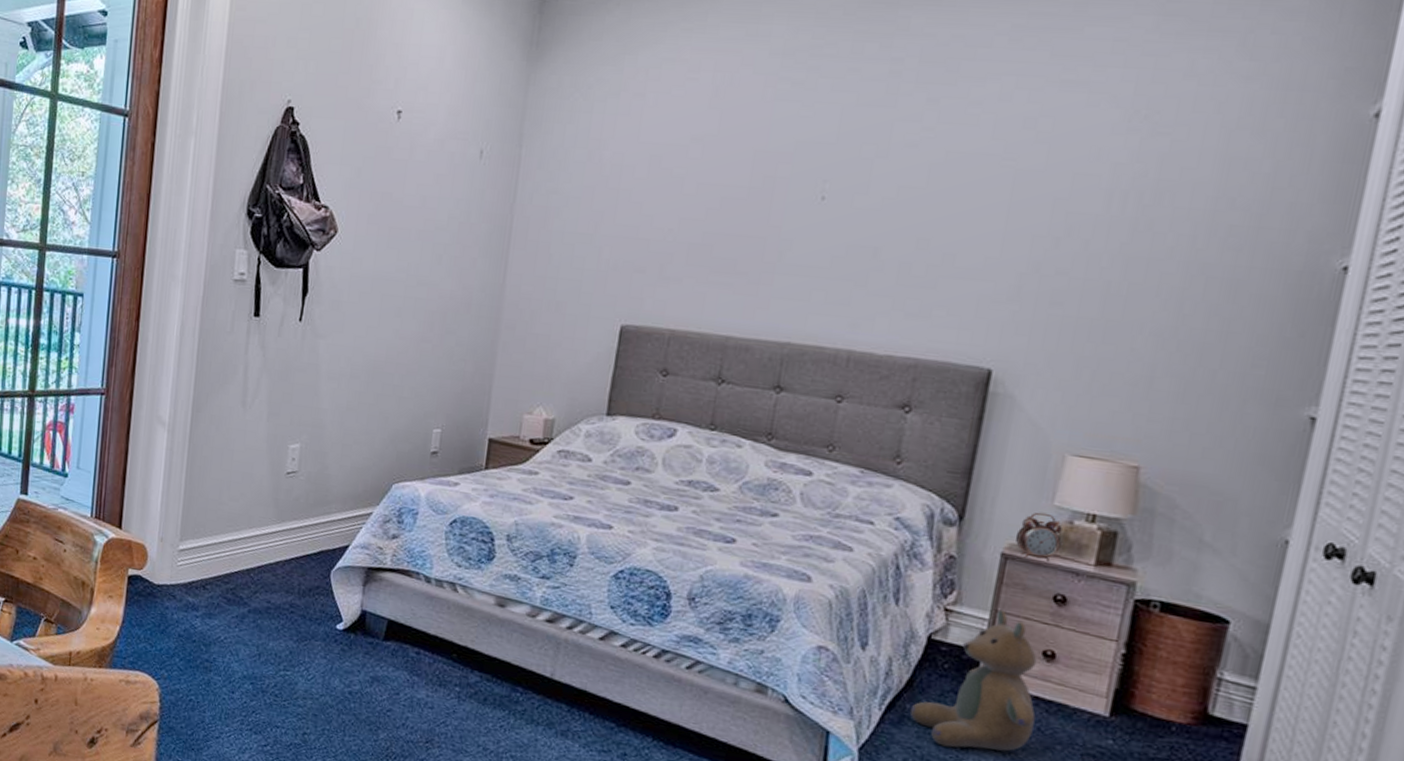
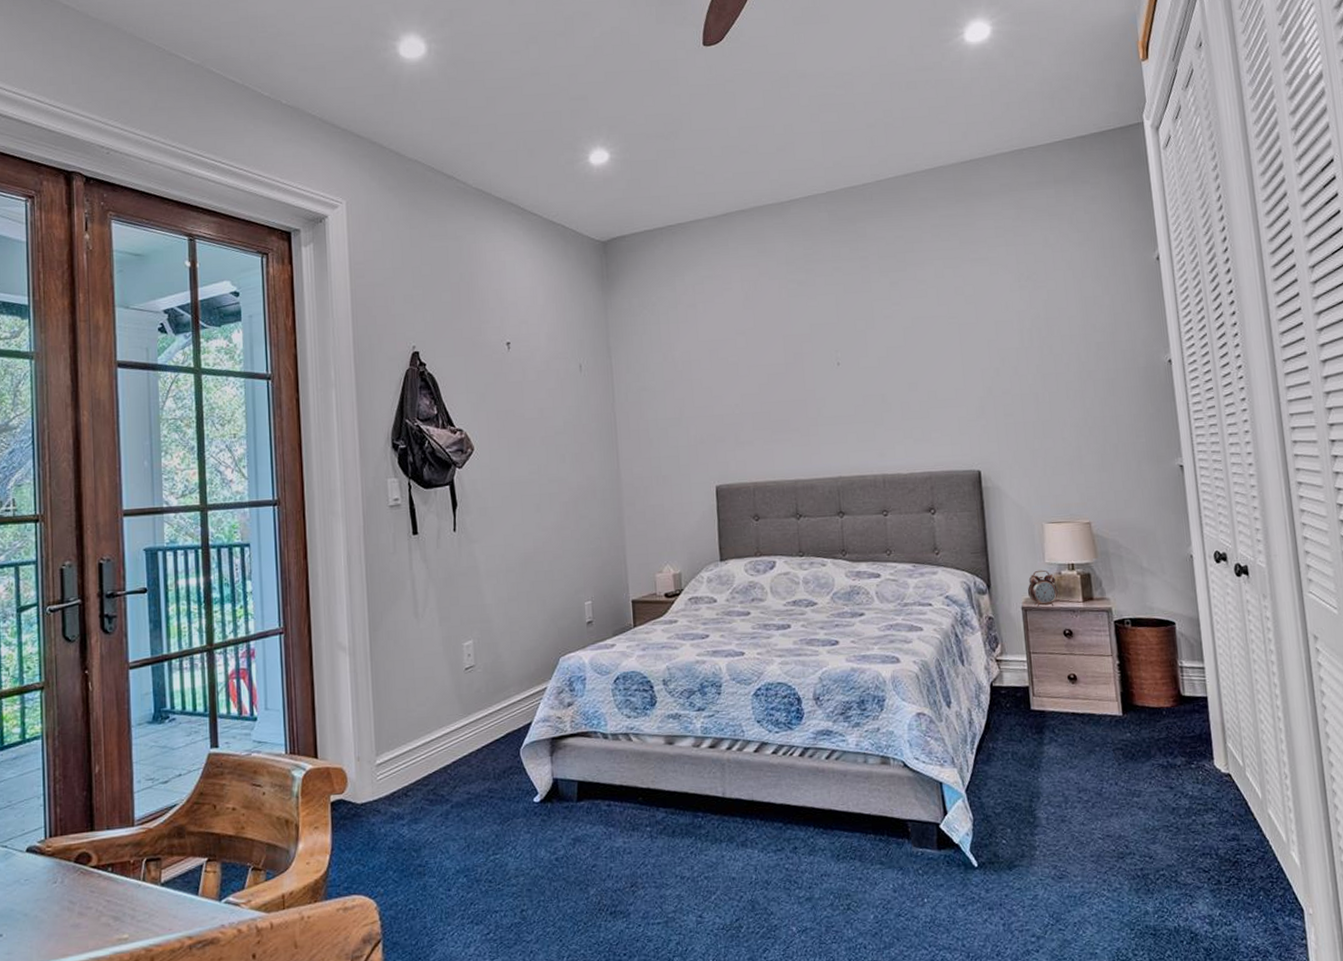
teddy bear: present [909,610,1037,751] -> none [993,651,1078,771]

